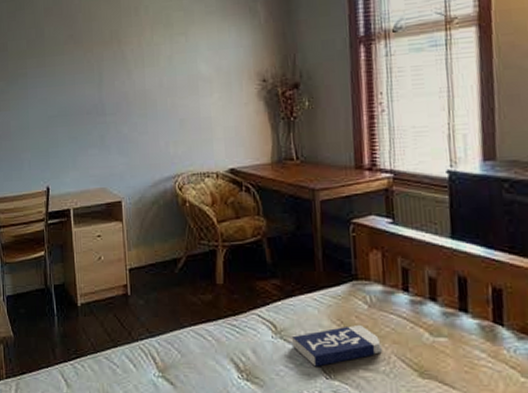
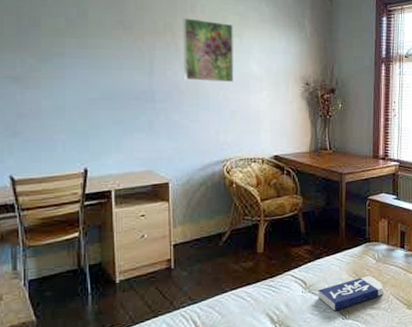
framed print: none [127,22,181,90] -> present [182,18,234,83]

